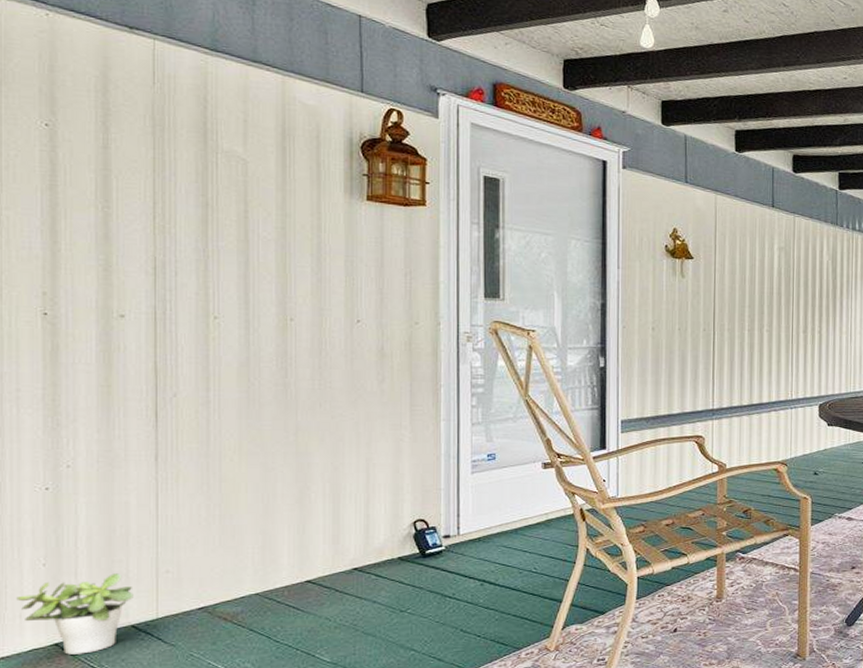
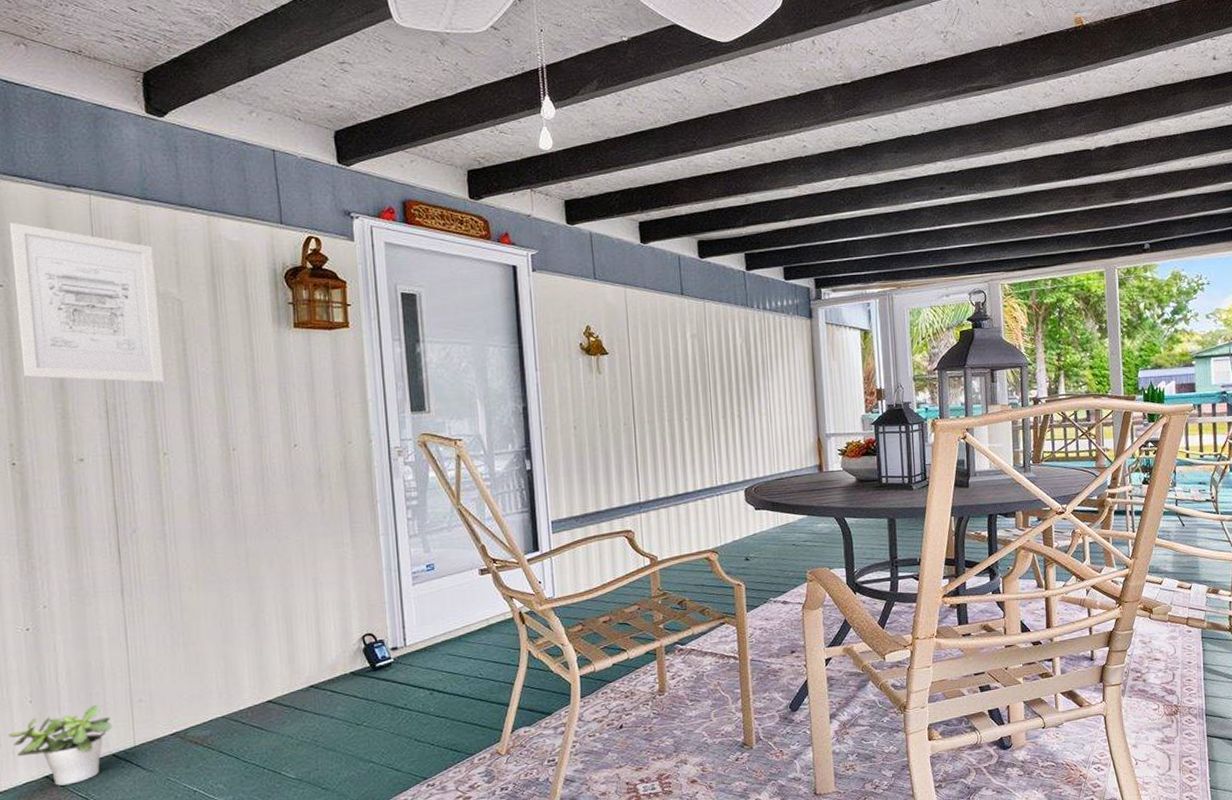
wall art: none [62,60,222,244] -> present [10,223,165,383]

